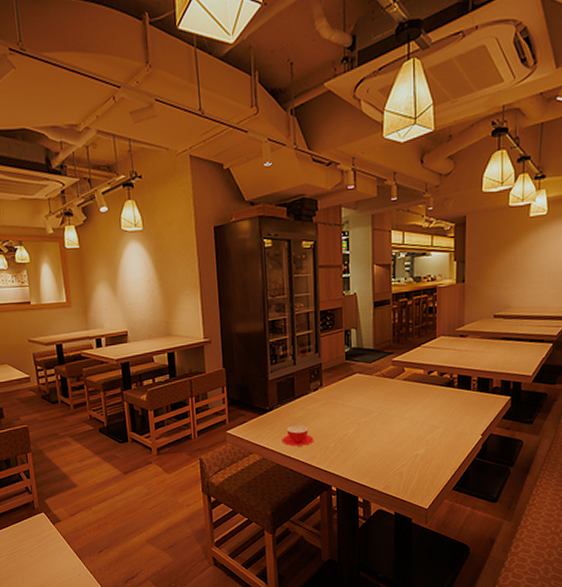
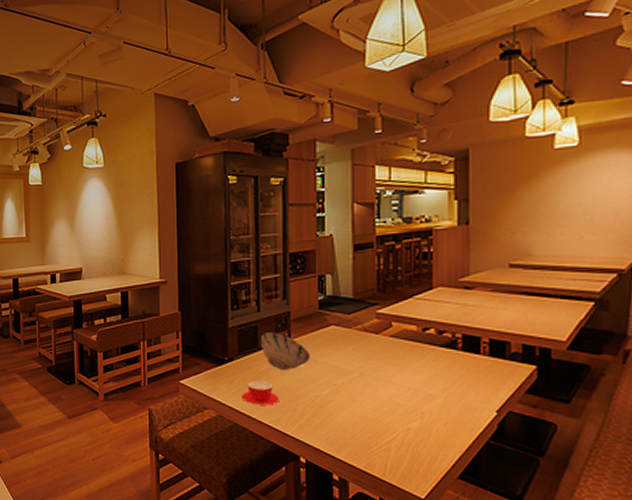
bowl: none [296,382,339,415] -> present [260,332,310,371]

